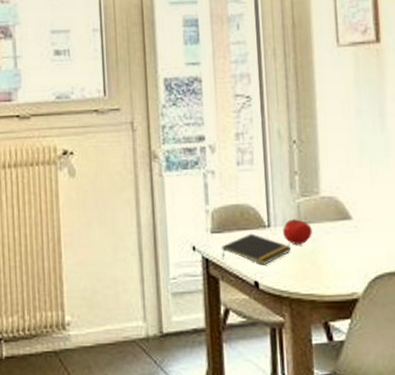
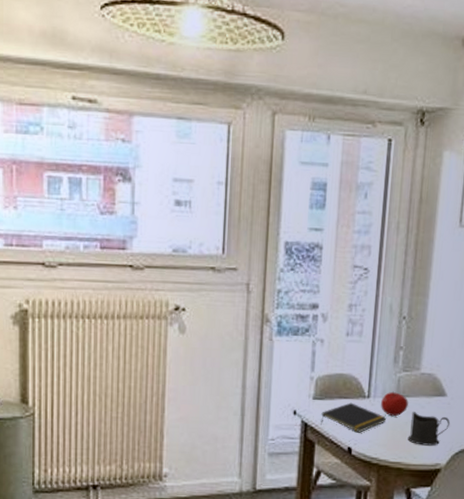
cup: none [317,238,361,274] -> present [407,412,451,446]

